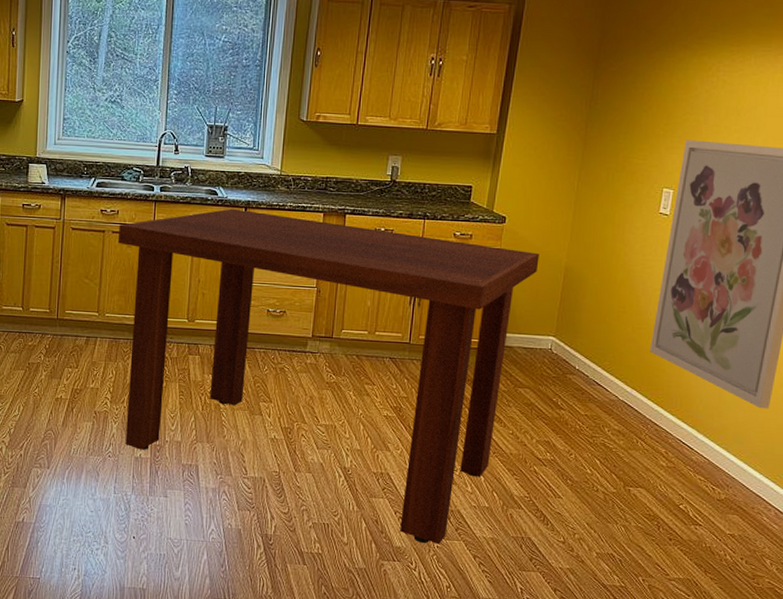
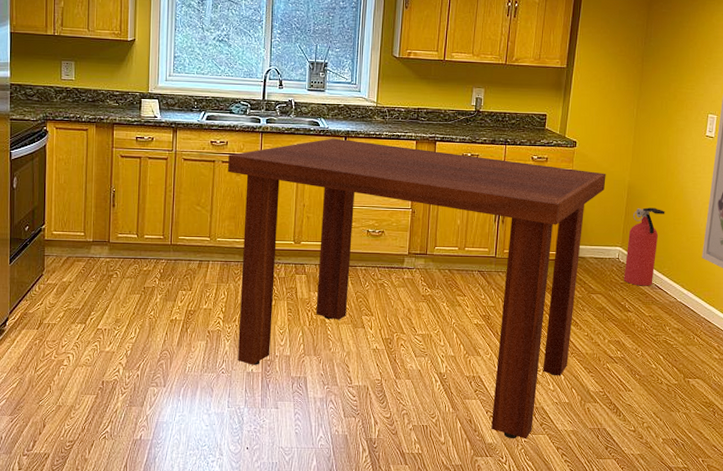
fire extinguisher: none [556,293,608,382] -> present [624,207,665,286]

